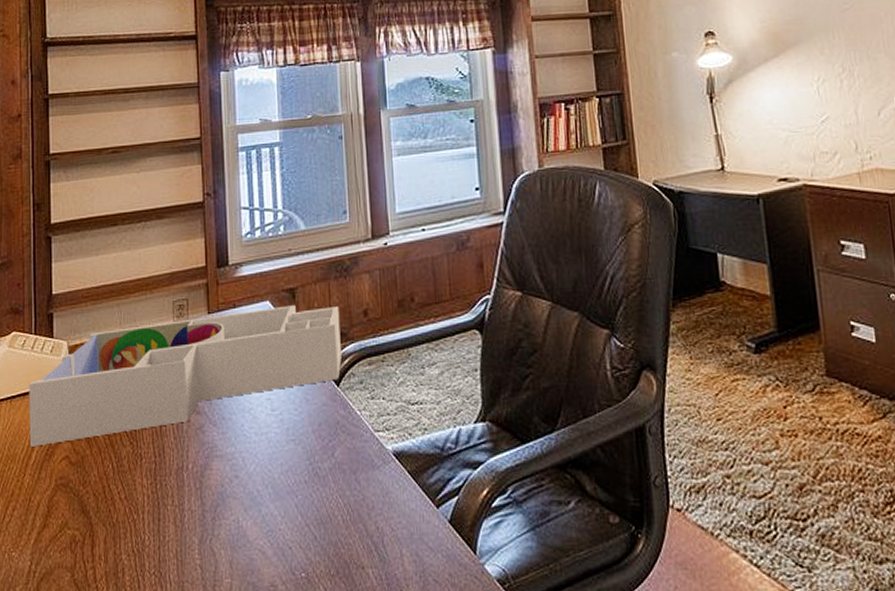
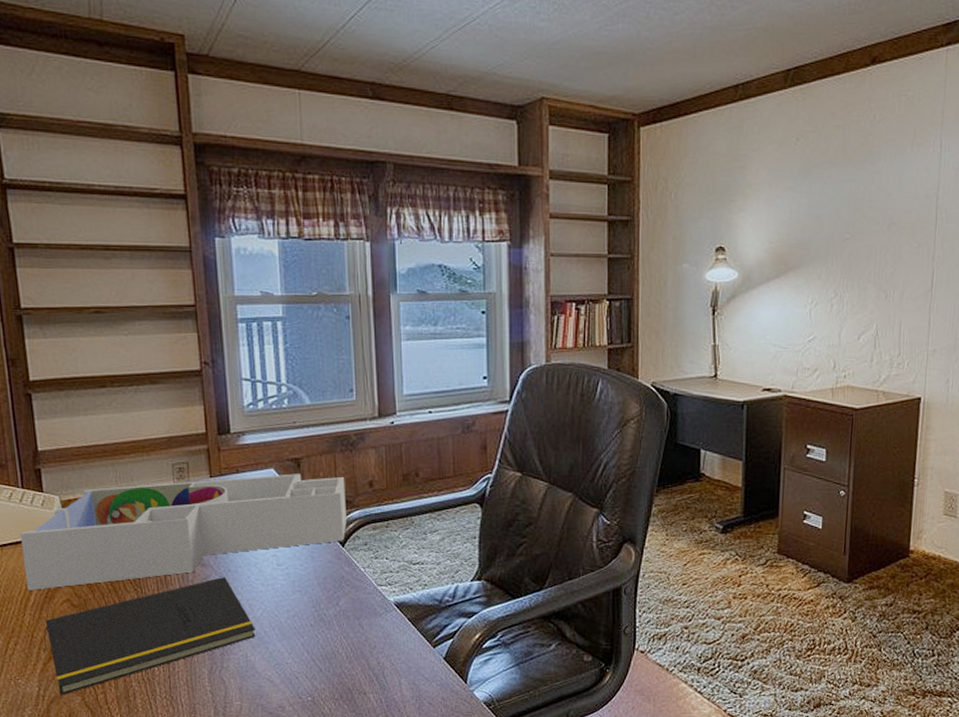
notepad: none [38,426,248,571] -> present [43,577,256,695]

